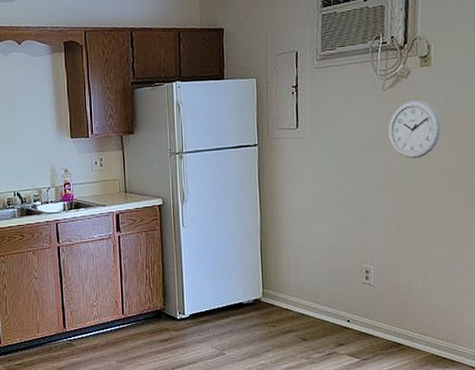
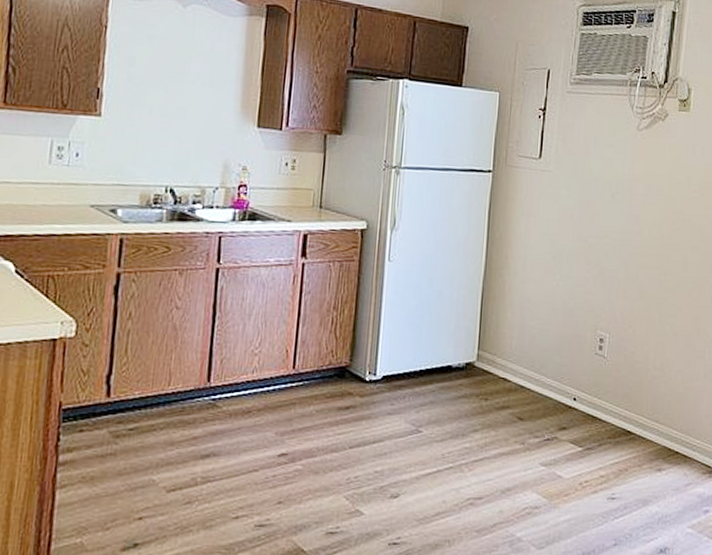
wall clock: present [388,100,441,159] -> none [639,147,694,213]

